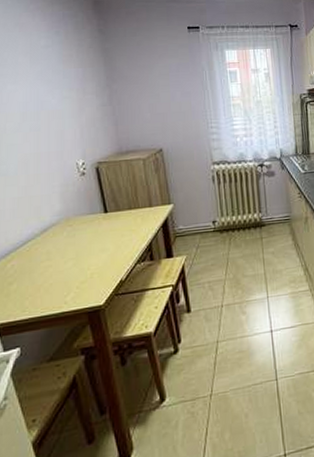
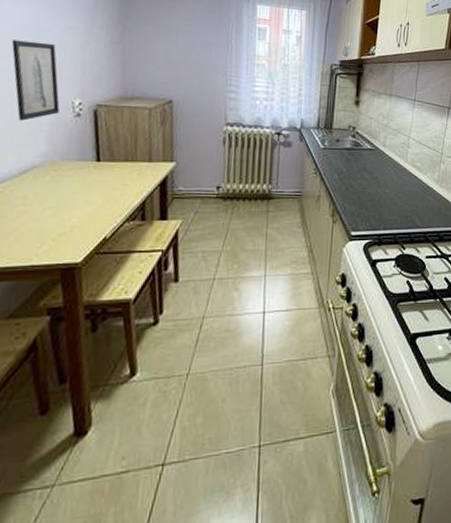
wall art: none [18,114,66,186] -> present [11,40,60,121]

